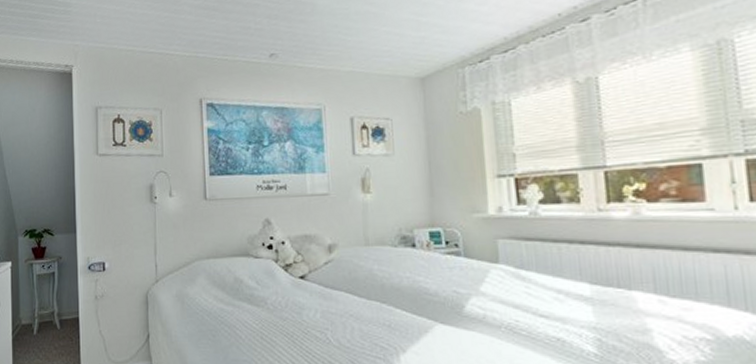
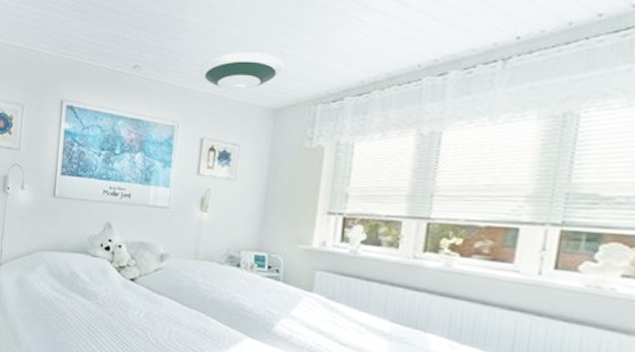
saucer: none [338,23,423,67] -> present [199,52,284,92]

